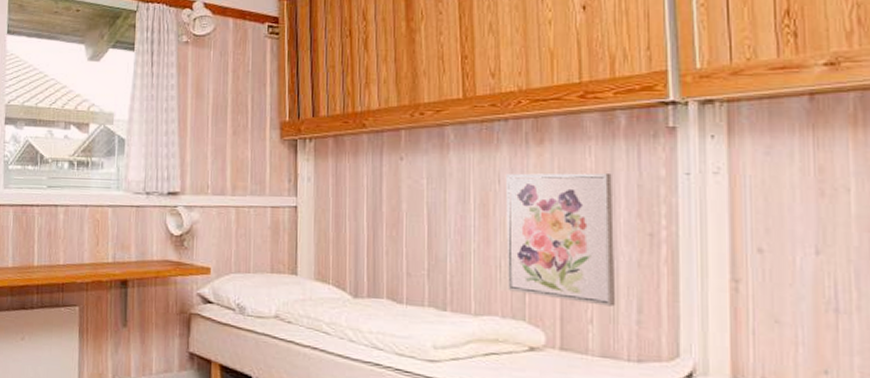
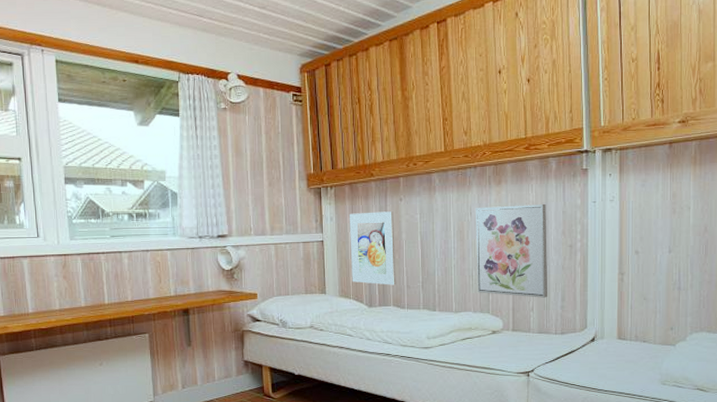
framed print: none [331,172,393,271] -> present [350,211,396,285]

